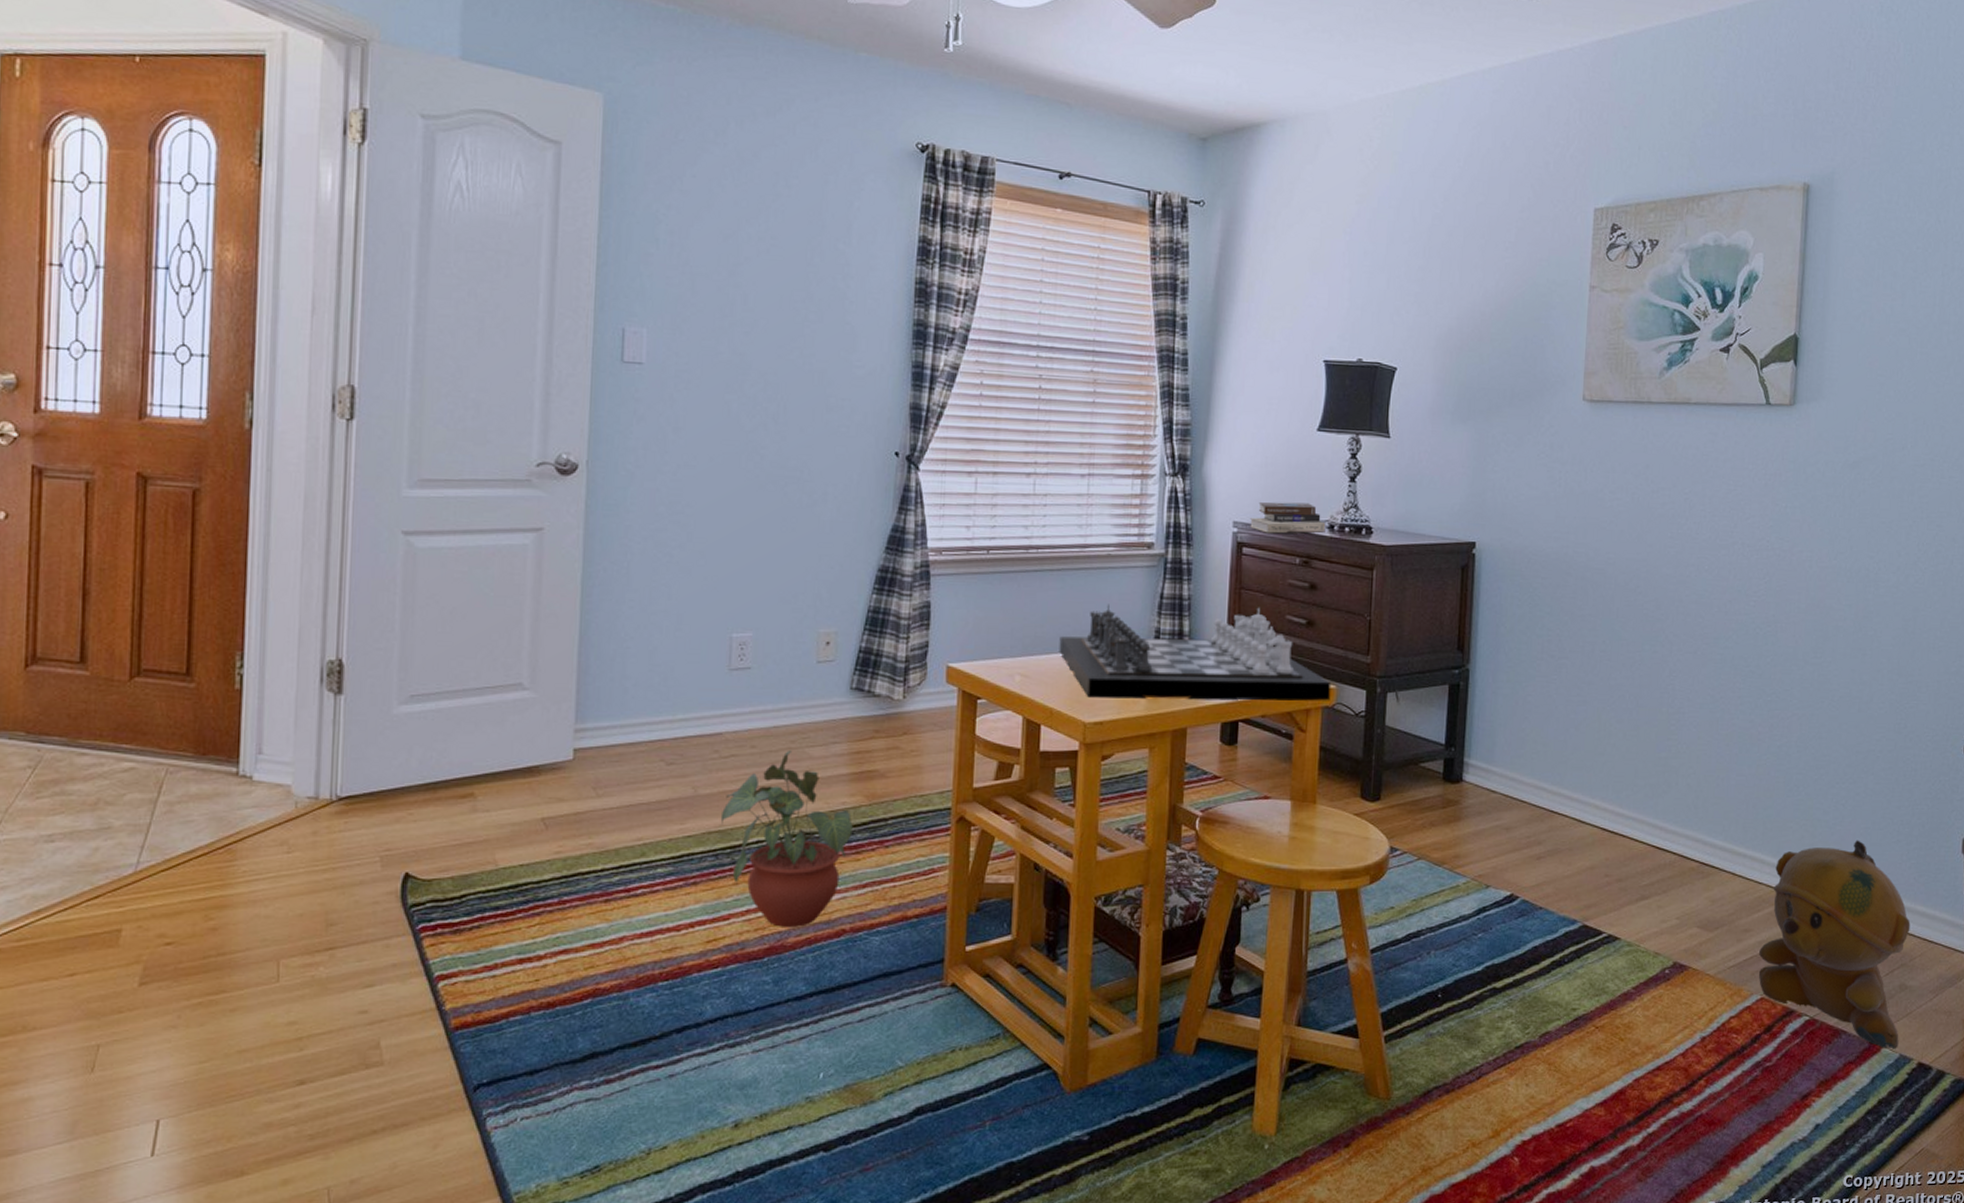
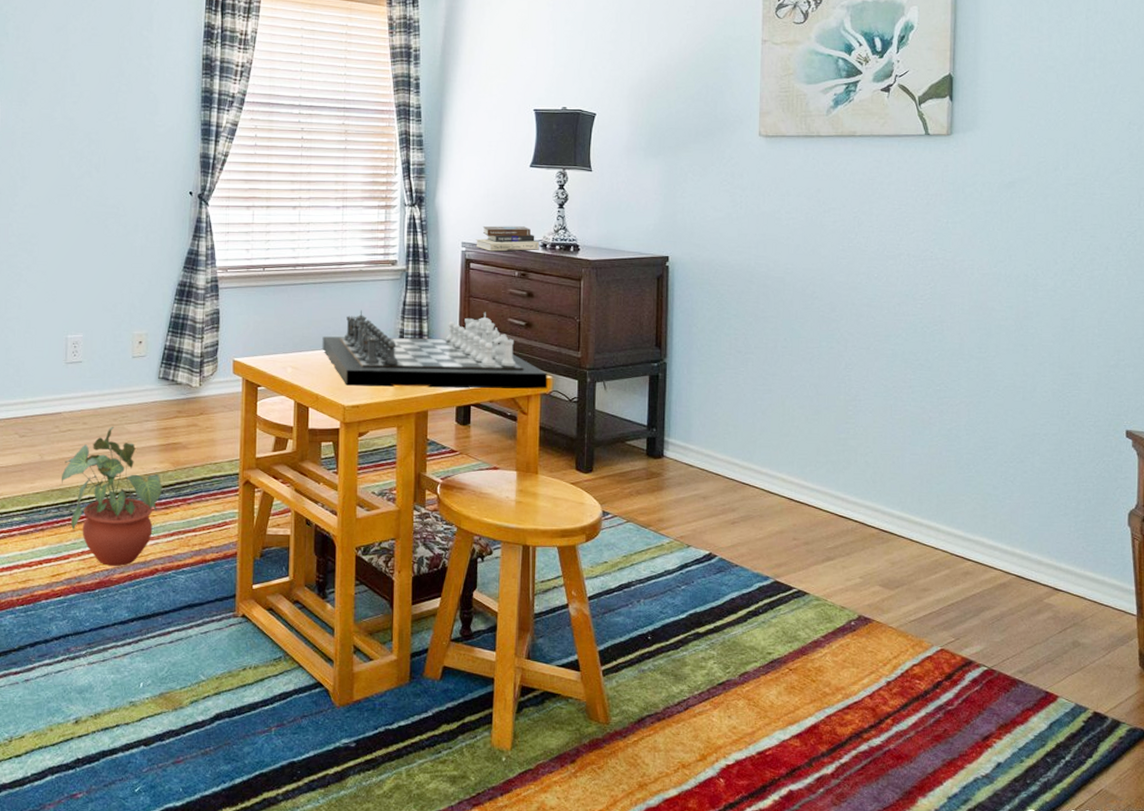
stuffed bear: present [1759,840,1911,1048] -> none [938,512,1081,698]

